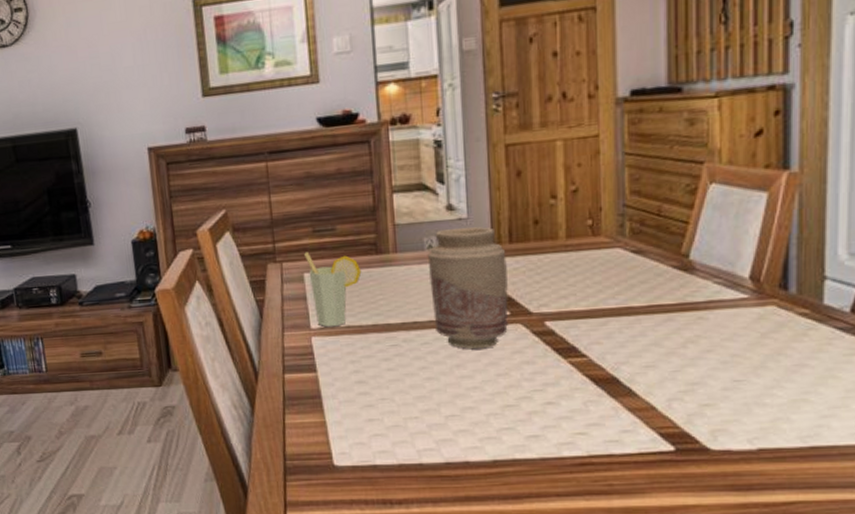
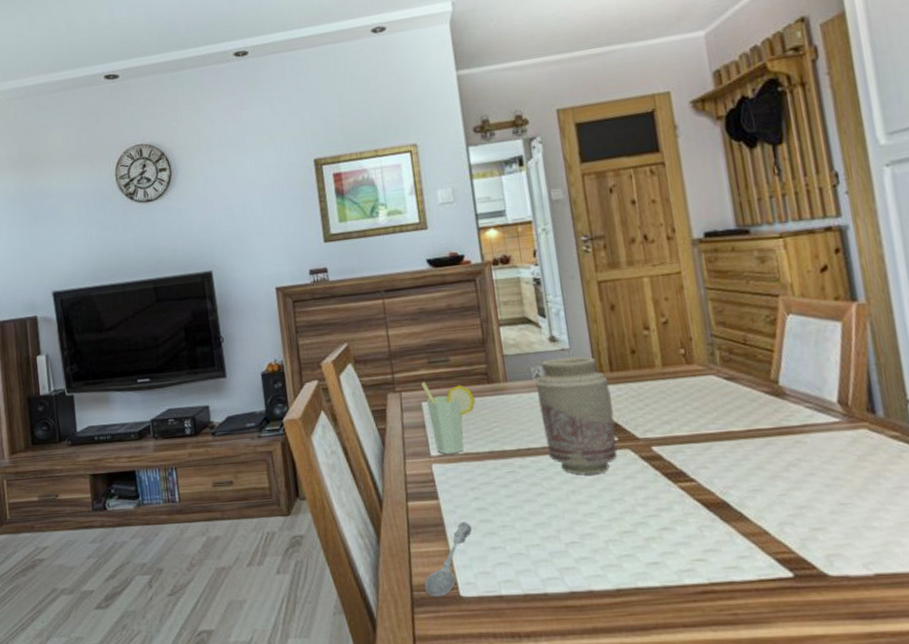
soupspoon: none [298,394,350,466] -> present [424,521,472,597]

